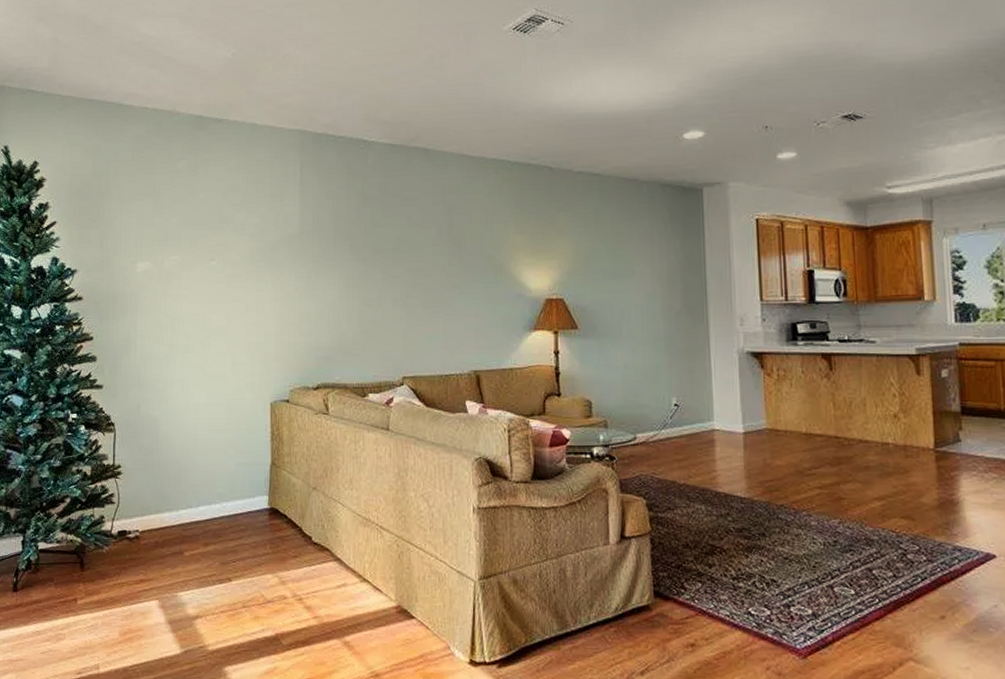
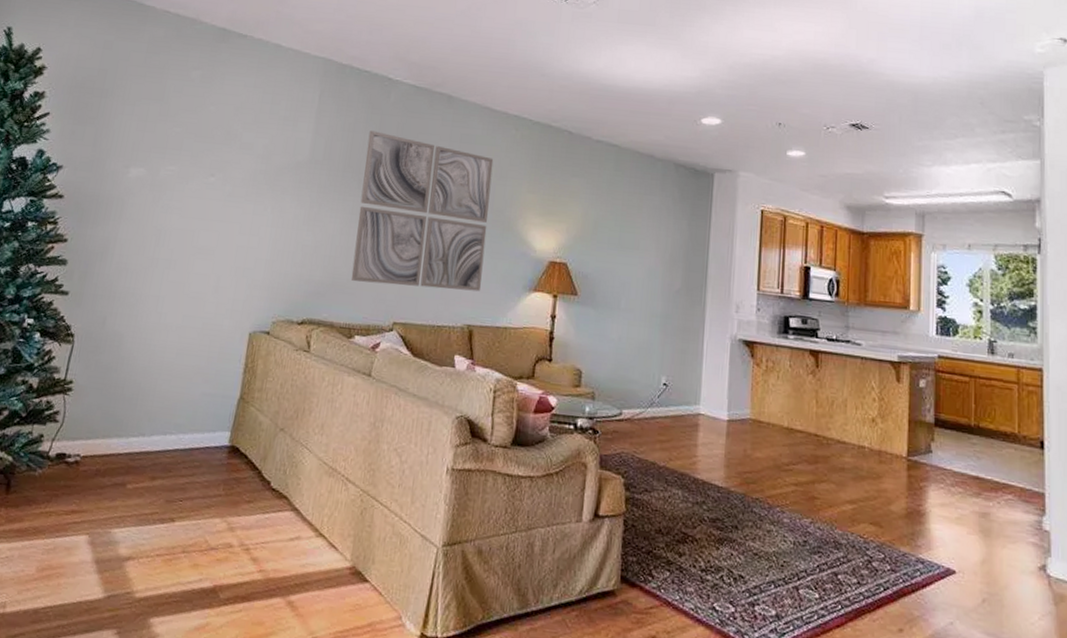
wall art: none [353,195,483,342] -> present [350,131,494,292]

